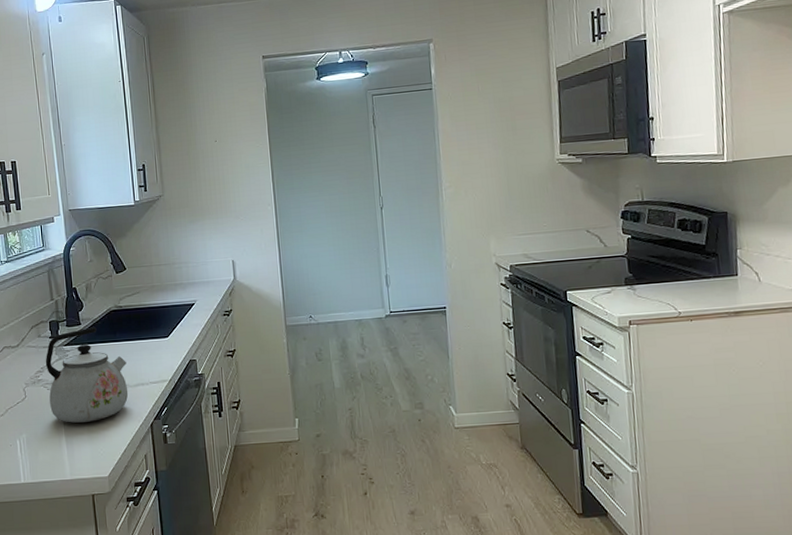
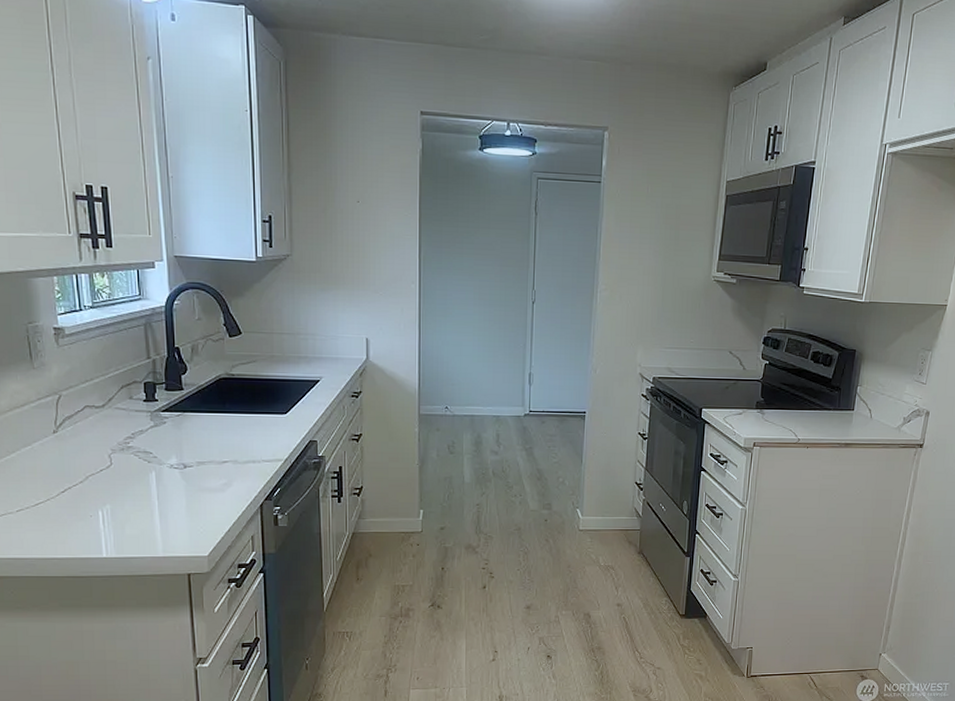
kettle: present [45,326,129,423] -> none [137,393,237,497]

